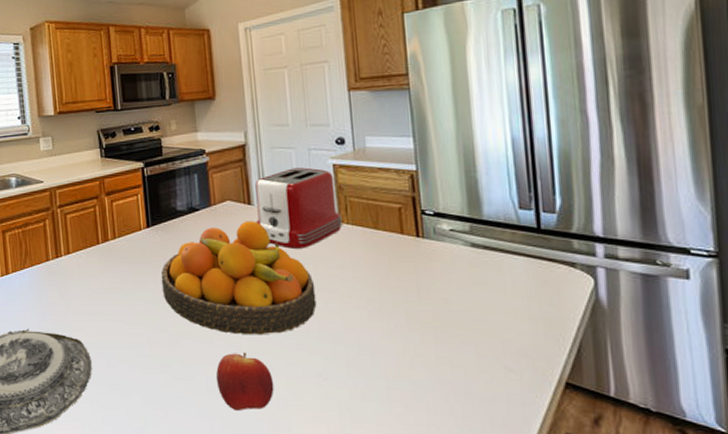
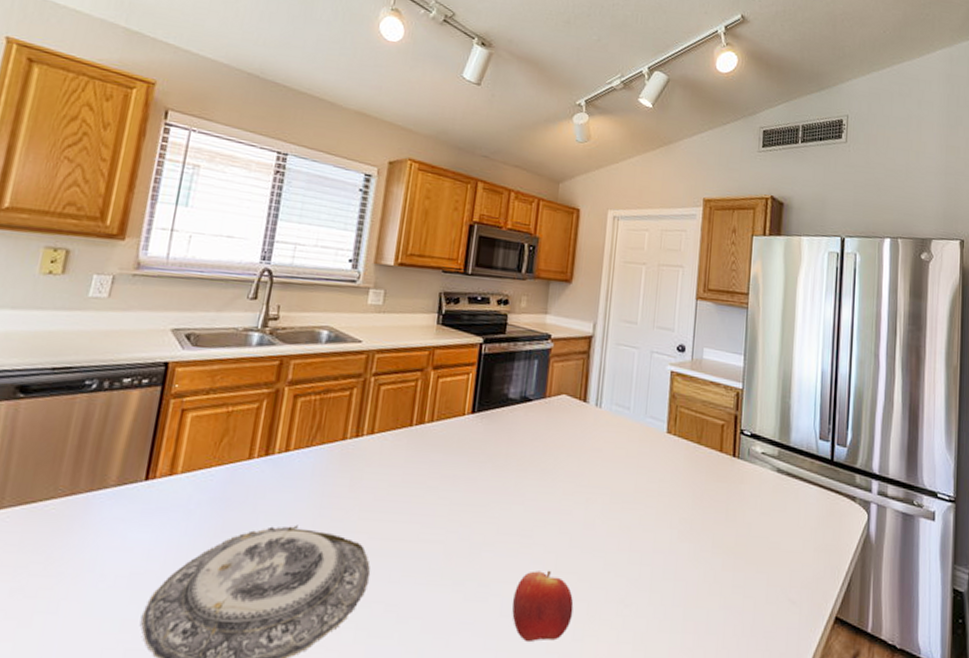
fruit bowl: present [161,220,317,335] -> none [473,419,634,552]
toaster: present [255,167,342,249] -> none [587,369,670,457]

